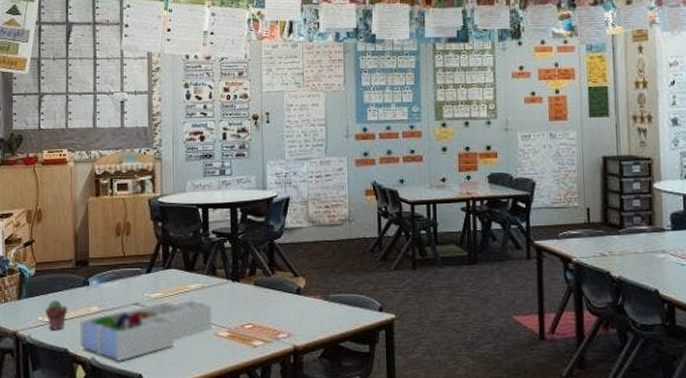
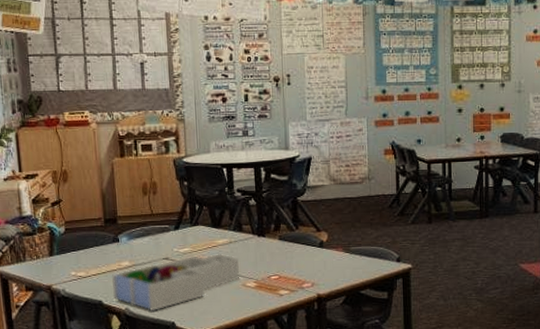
potted succulent: present [45,300,68,330] -> none [77,256,100,284]

